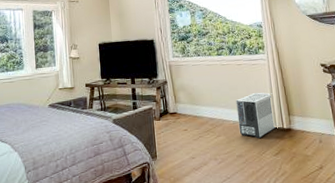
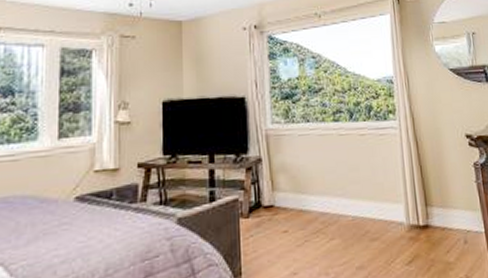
air purifier: present [236,92,277,139] -> none [356,173,411,242]

